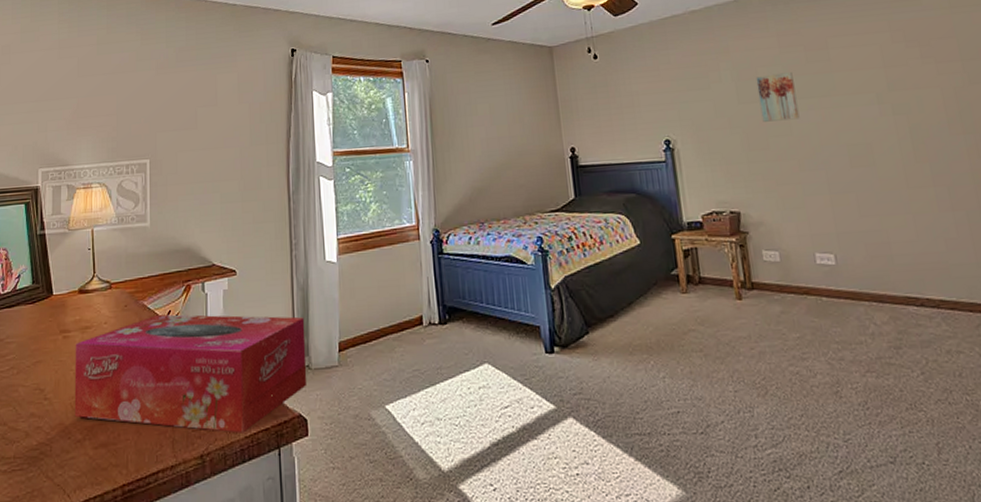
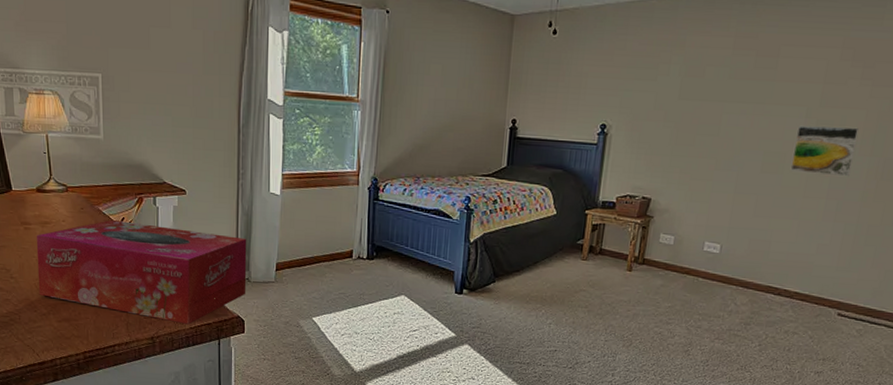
wall art: present [756,72,800,122] -> none [695,74,737,122]
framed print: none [873,106,950,162] -> present [790,125,860,177]

